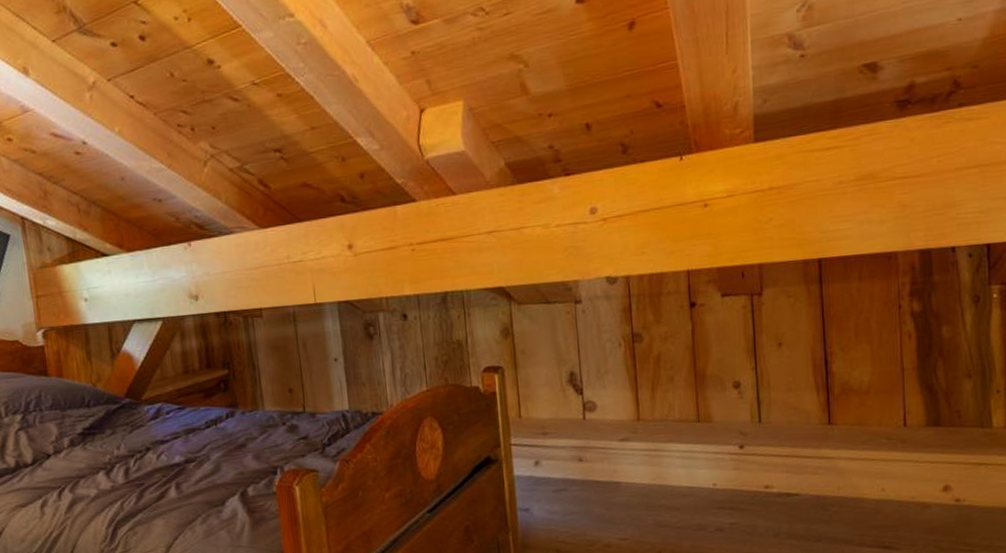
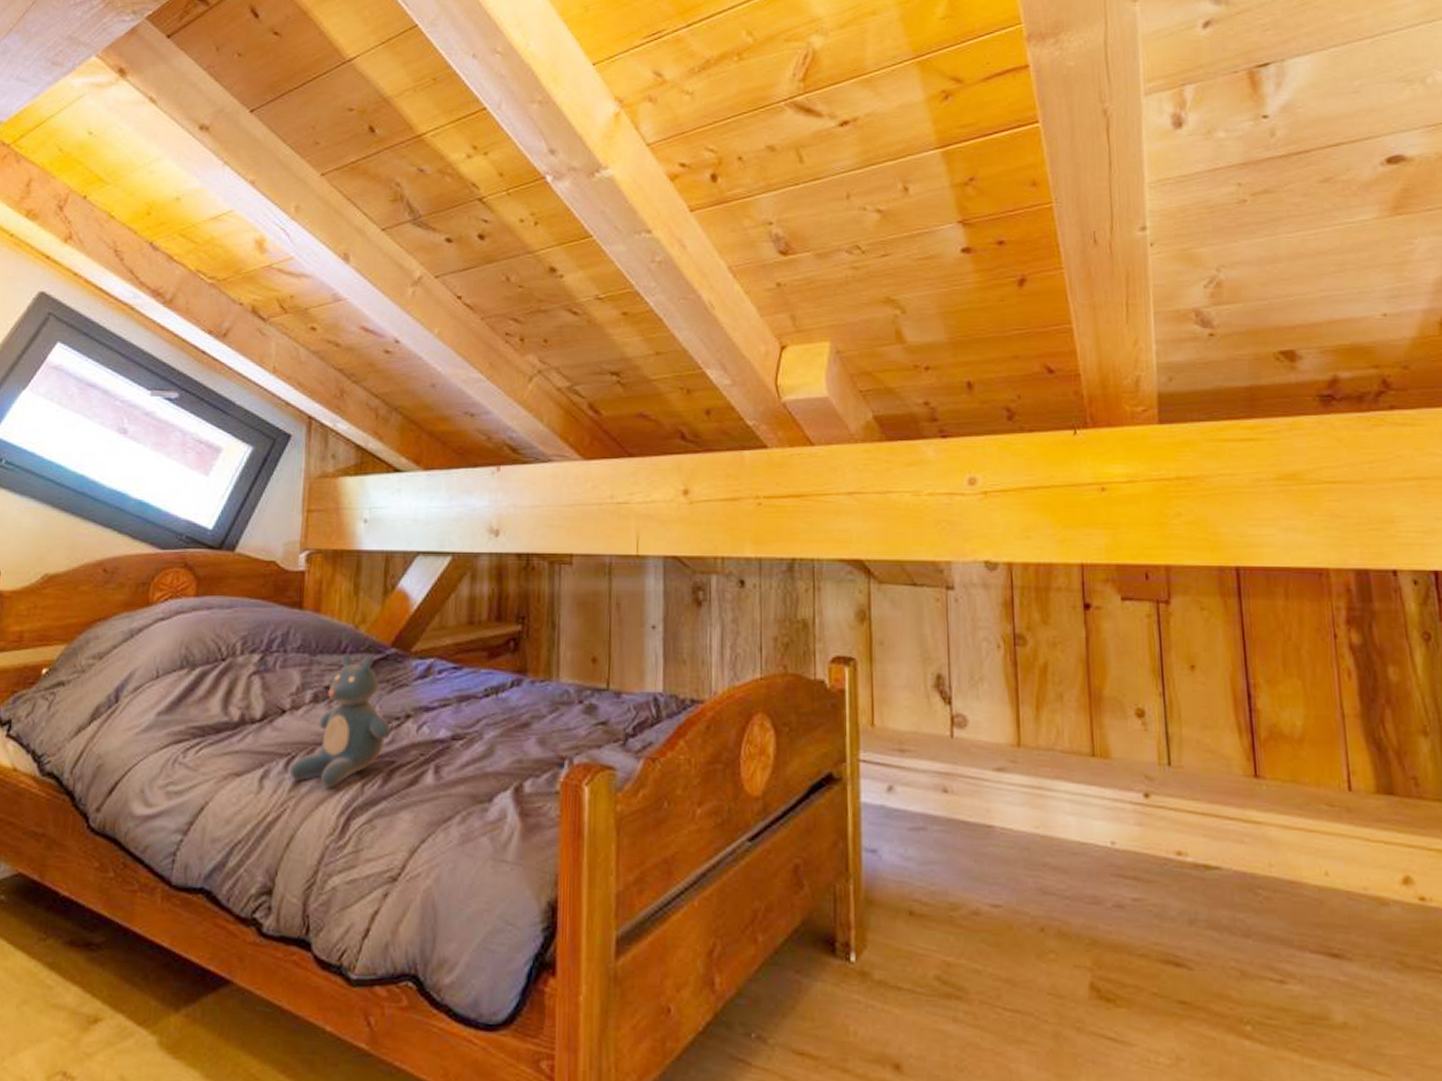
stuffed animal: none [62,406,137,508] -> present [289,653,391,788]

